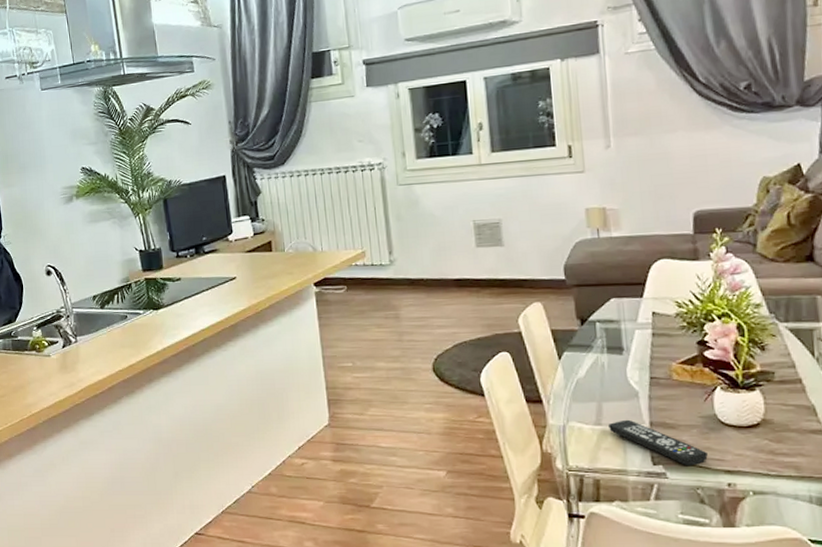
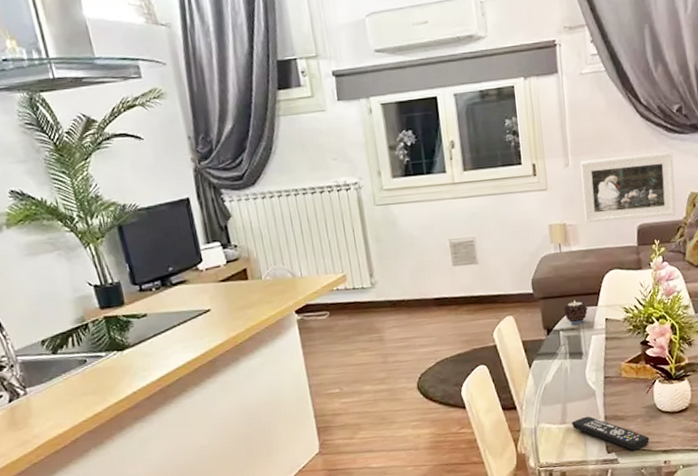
candle: none [600,290,631,315] -> present [563,300,588,324]
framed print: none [624,132,744,208] -> present [580,152,676,223]

